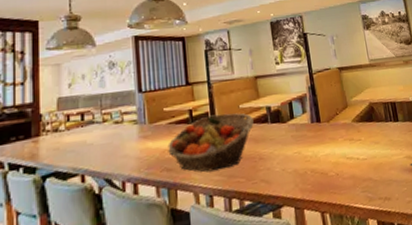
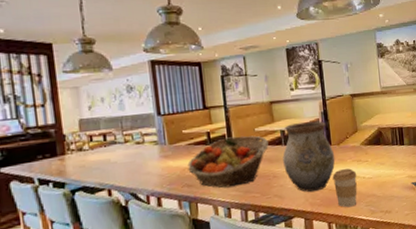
vase: none [269,96,326,176] -> present [283,121,335,192]
coffee cup: none [323,148,352,194] -> present [332,168,358,207]

